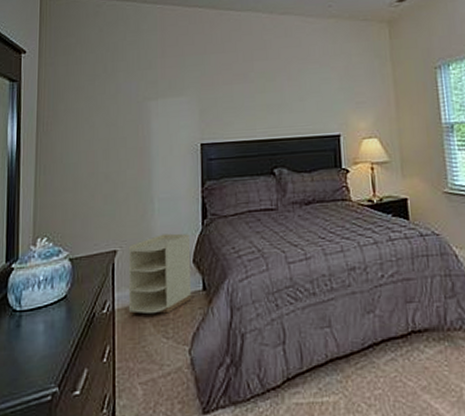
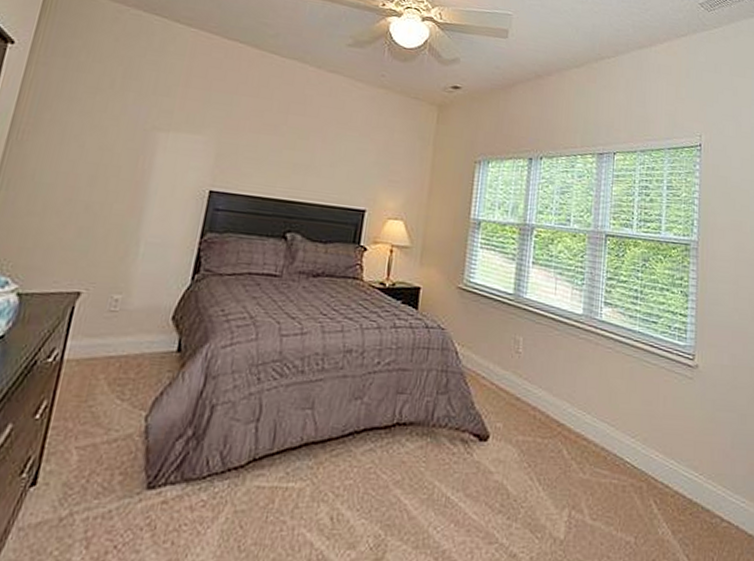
nightstand: present [128,233,192,317] -> none [79,282,175,372]

